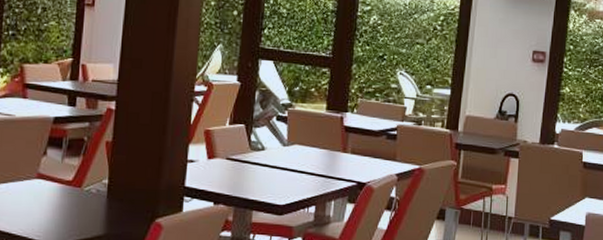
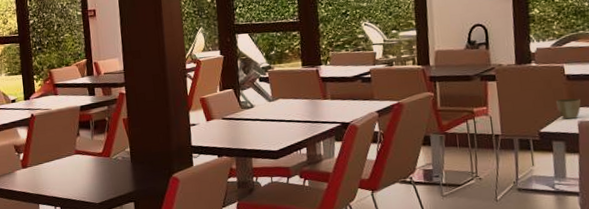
cup: none [570,187,592,210] -> present [556,98,581,119]

